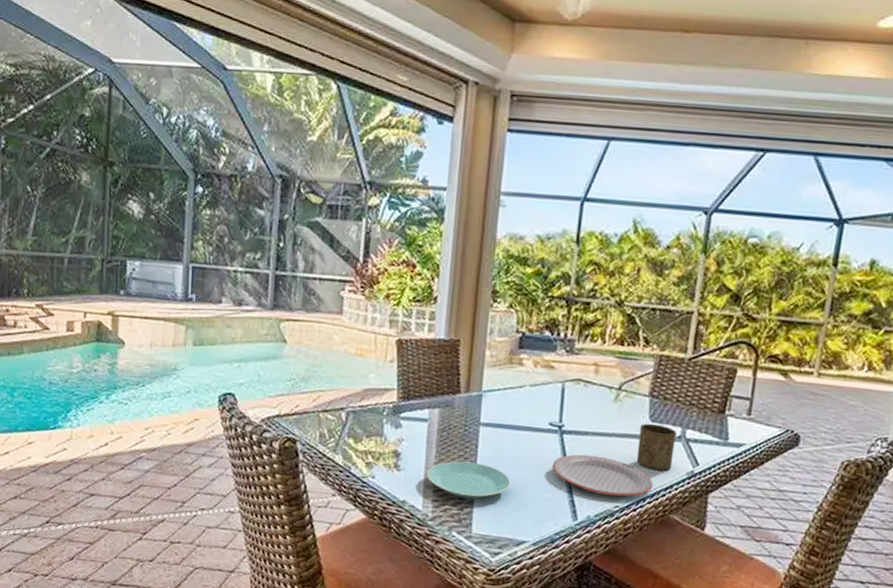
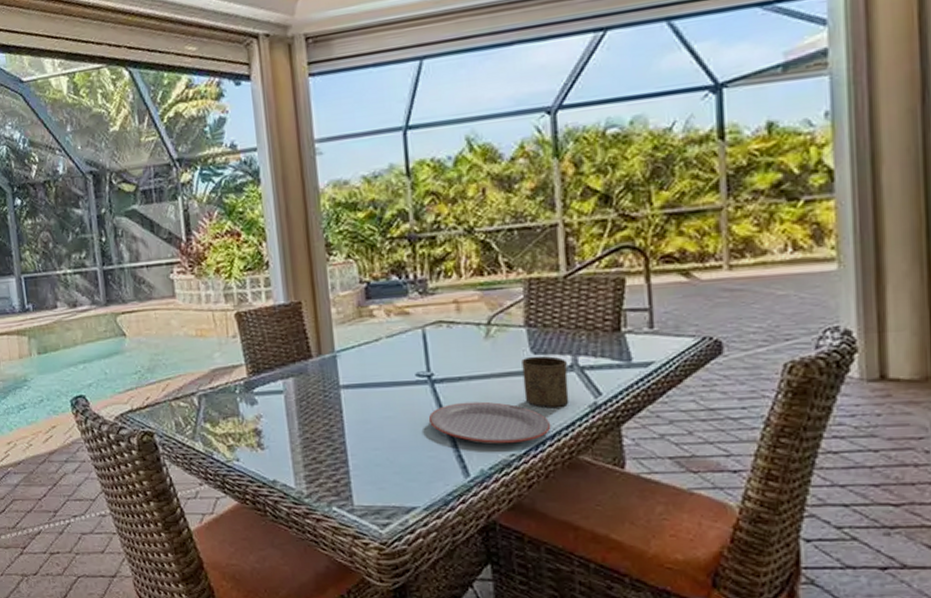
plate: present [426,461,511,499] -> none [293,429,387,469]

